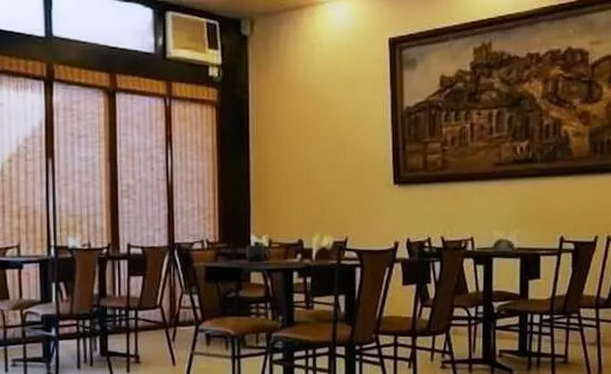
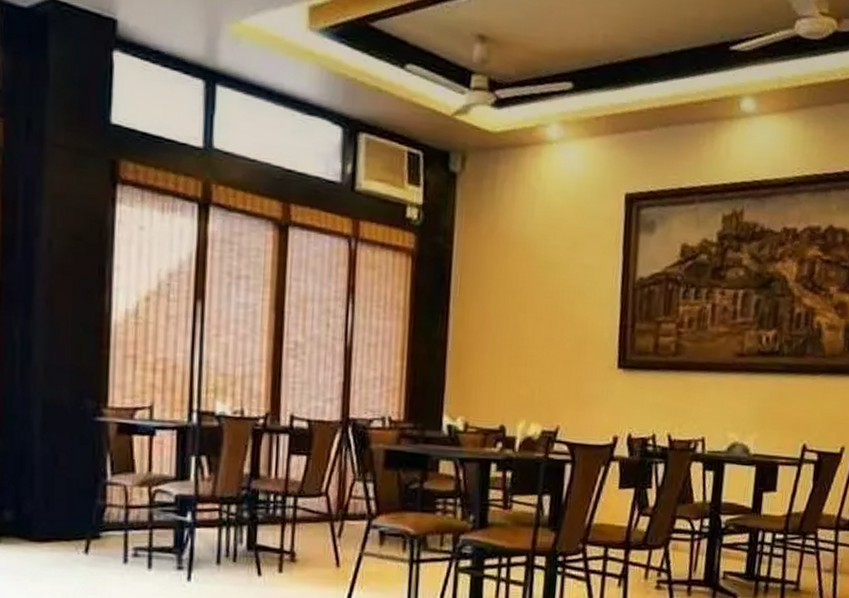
mug: present [246,244,272,264] -> none [436,427,467,451]

